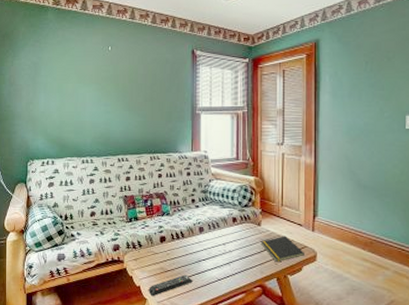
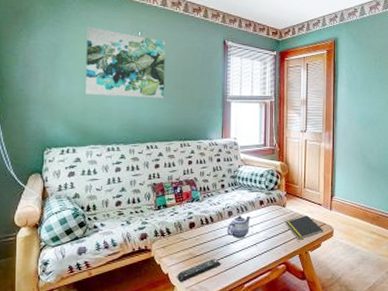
wall art: none [62,44,134,111] -> present [85,26,166,98]
teapot: none [198,232,223,256] -> present [227,215,250,239]

